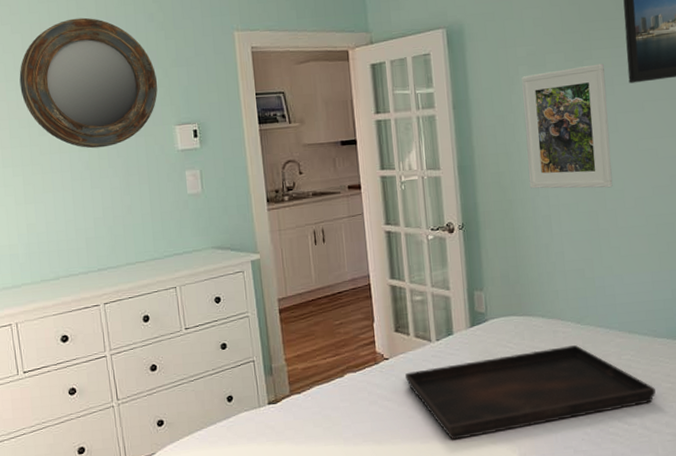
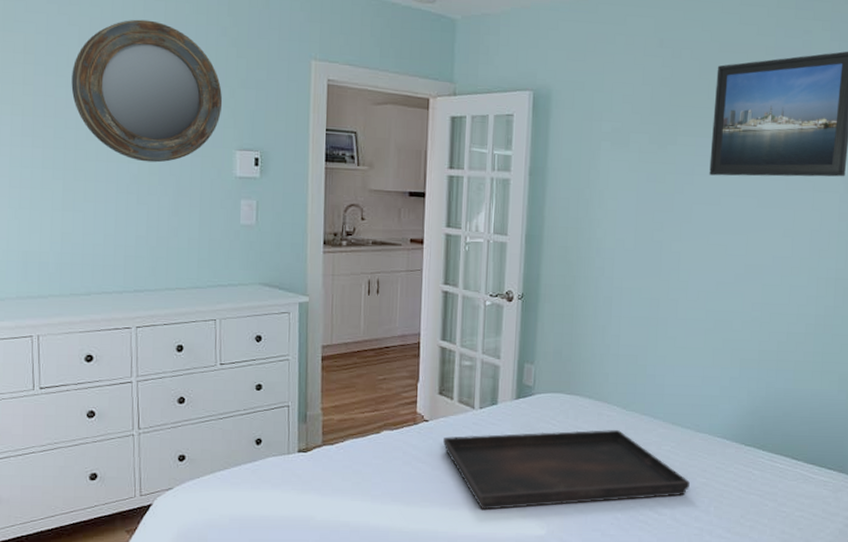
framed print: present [521,63,613,189] -> none [595,150,687,278]

